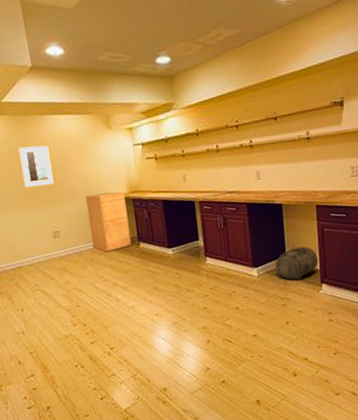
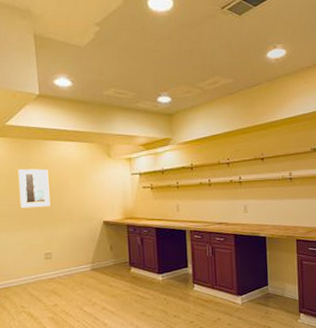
filing cabinet: present [85,191,132,252] -> none [80,217,123,276]
backpack: present [275,246,319,280] -> none [258,276,298,309]

